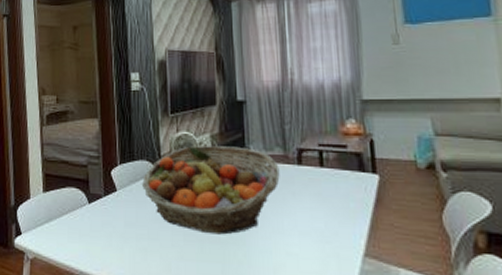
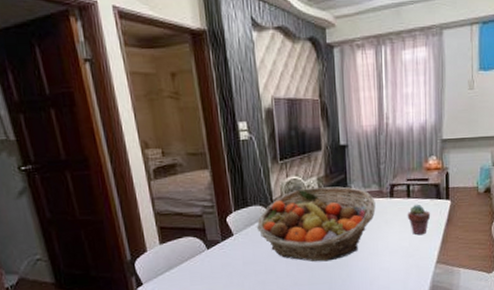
potted succulent: none [320,176,353,216] -> present [407,205,431,236]

